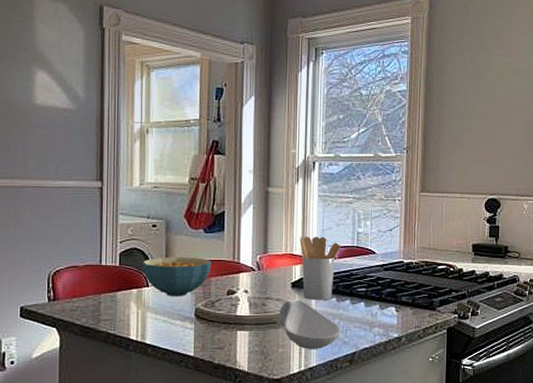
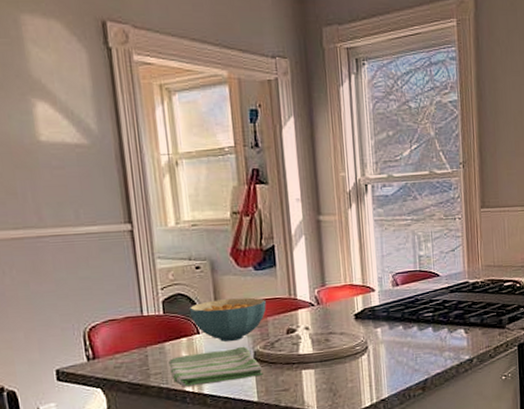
dish towel: none [118,302,201,335] -> present [169,346,263,387]
spoon rest: present [277,300,341,349] -> none [342,331,411,381]
utensil holder: present [300,236,341,300] -> none [359,263,403,331]

